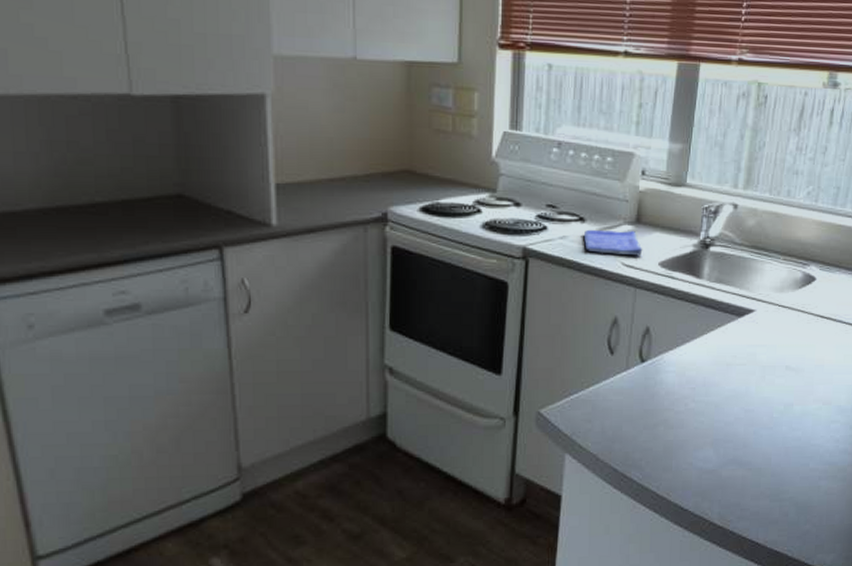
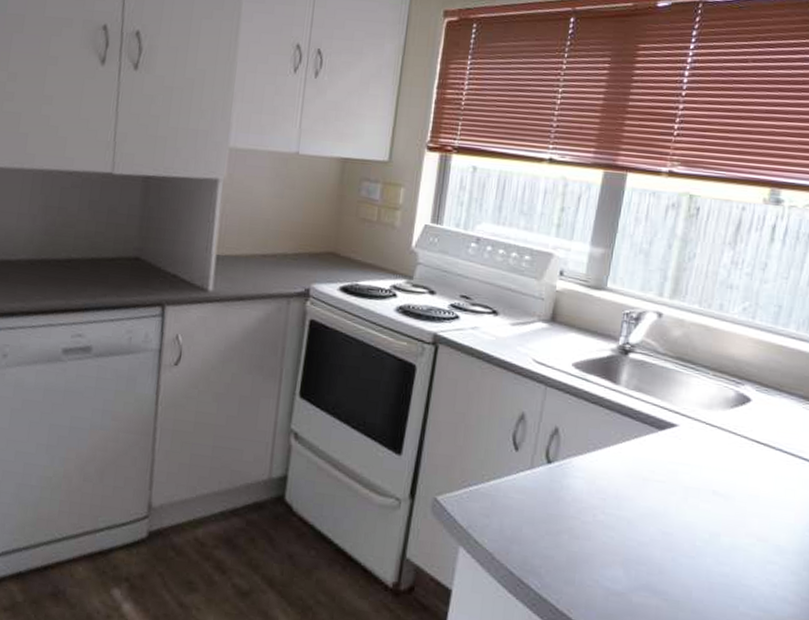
dish towel: present [583,229,643,256] -> none [495,323,556,355]

